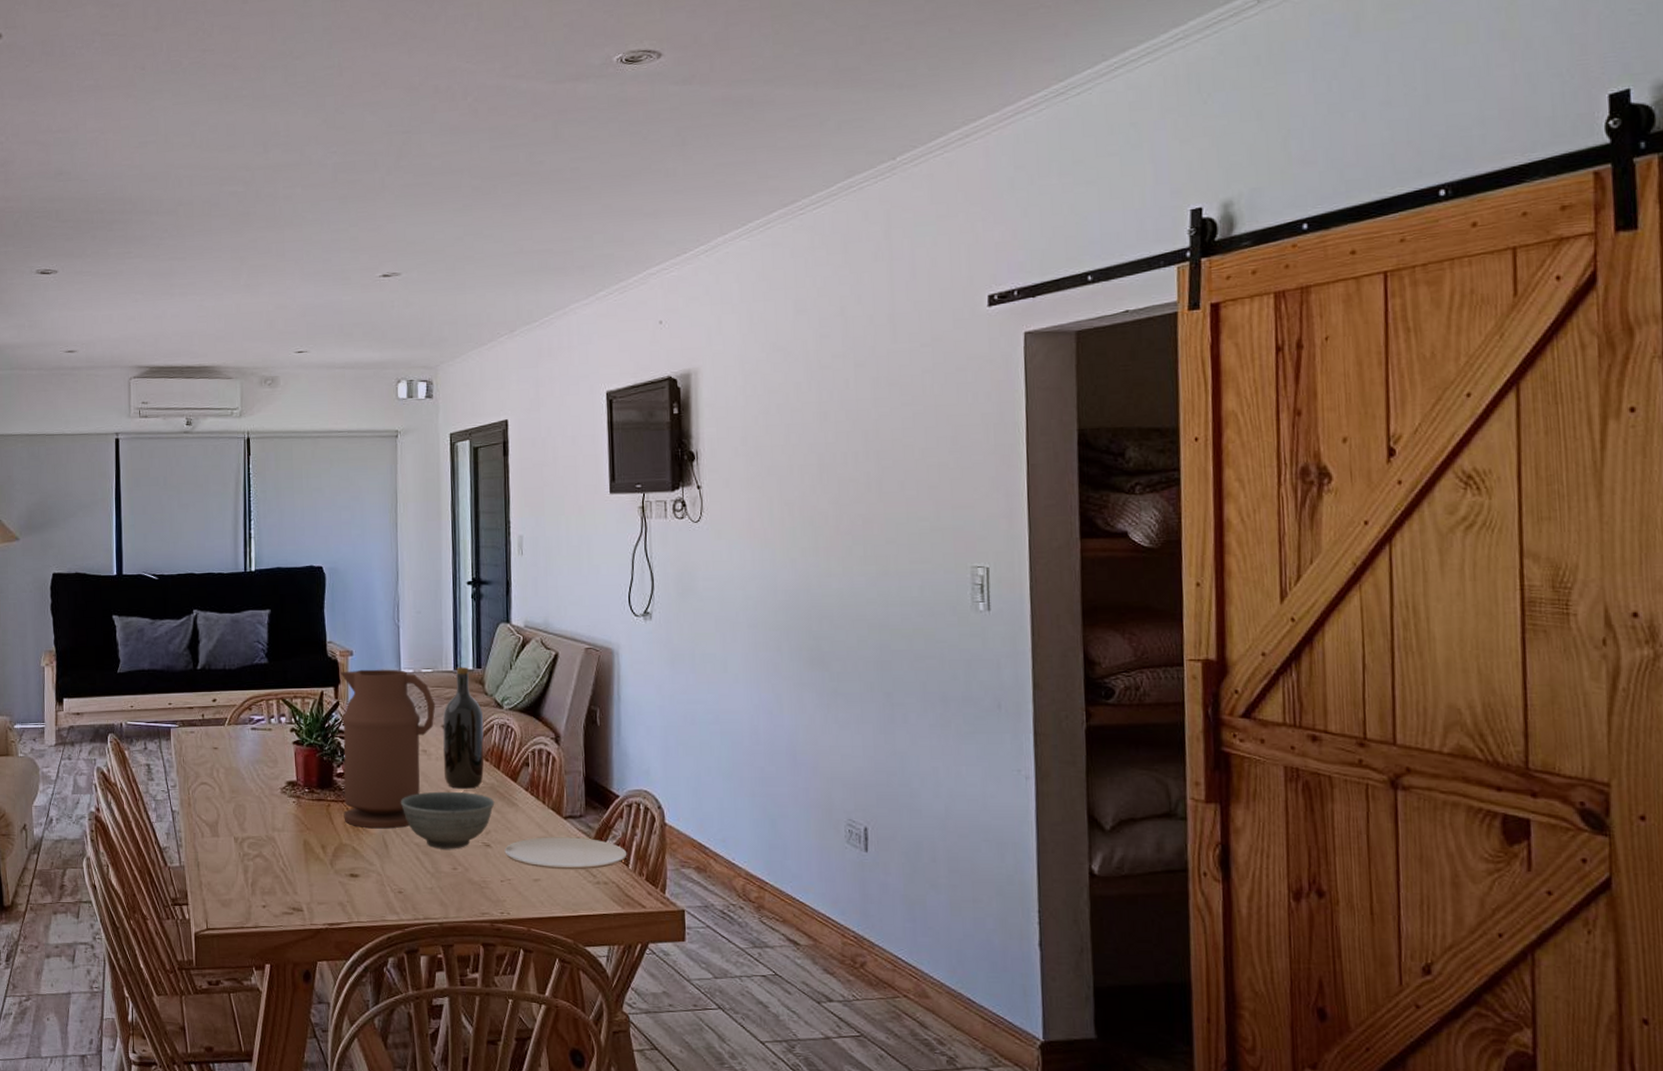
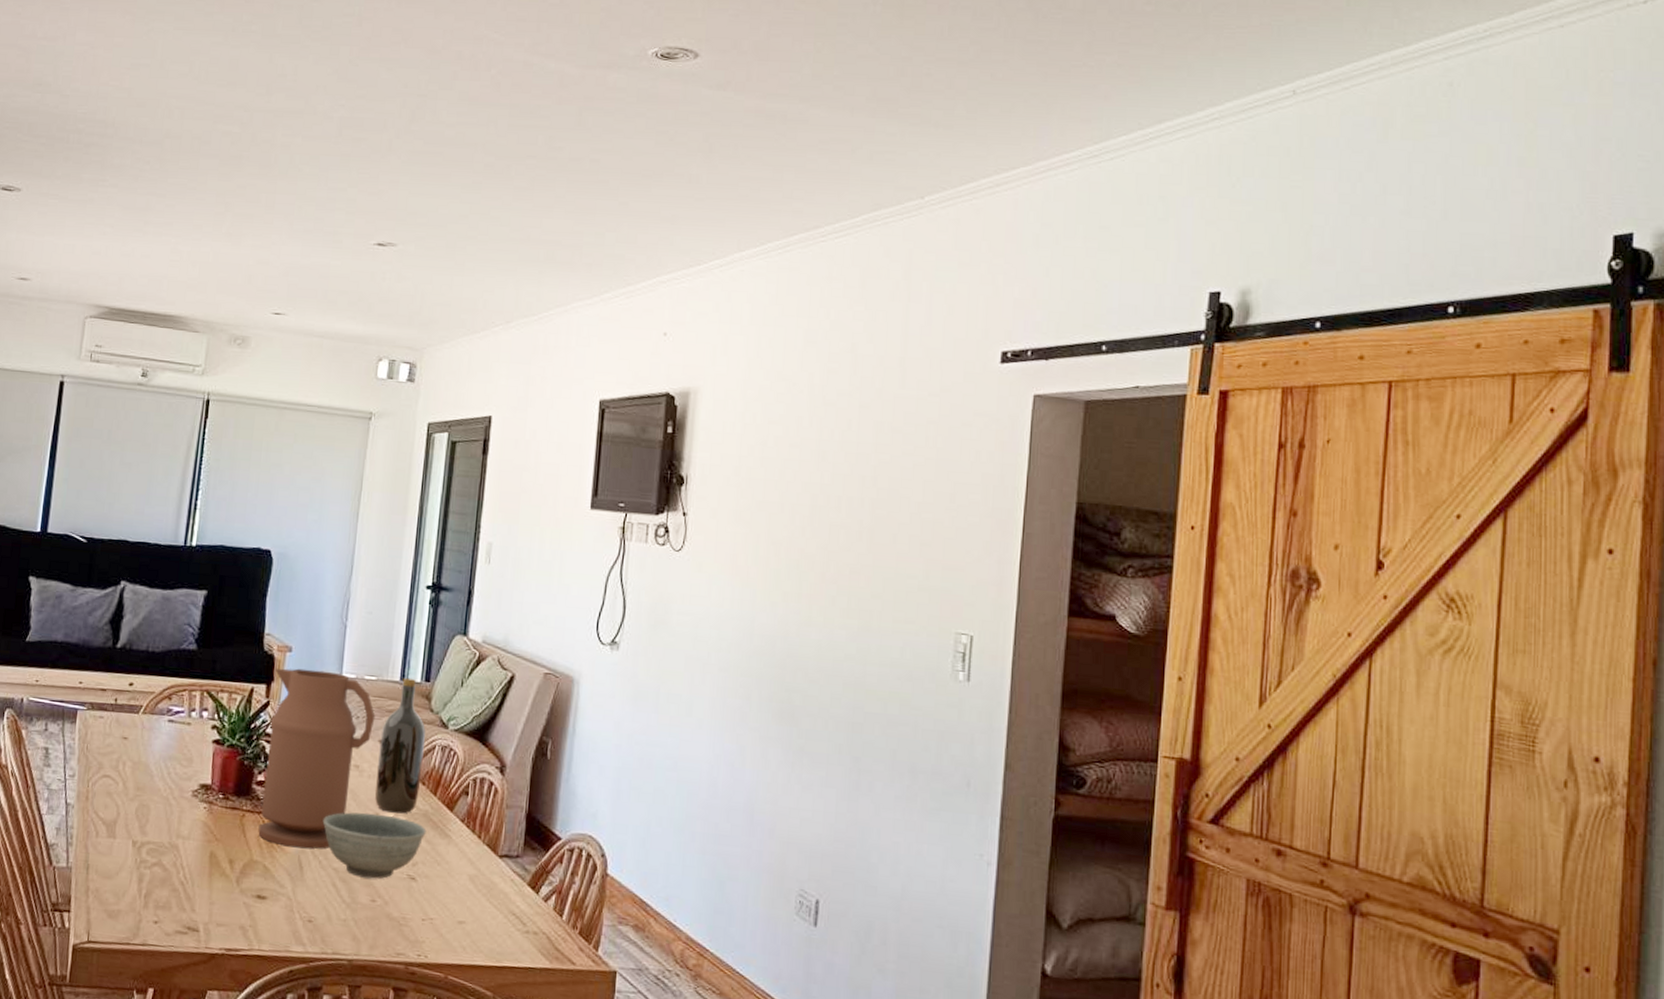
plate: present [504,837,627,870] -> none [430,875,563,917]

